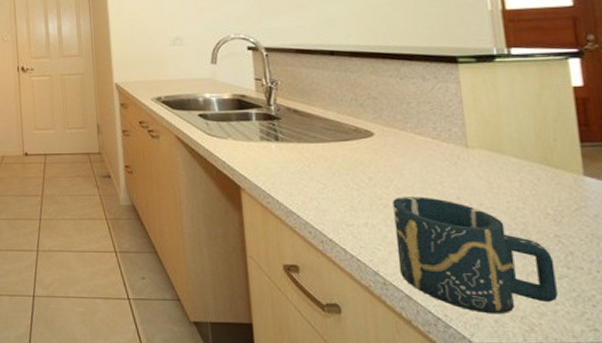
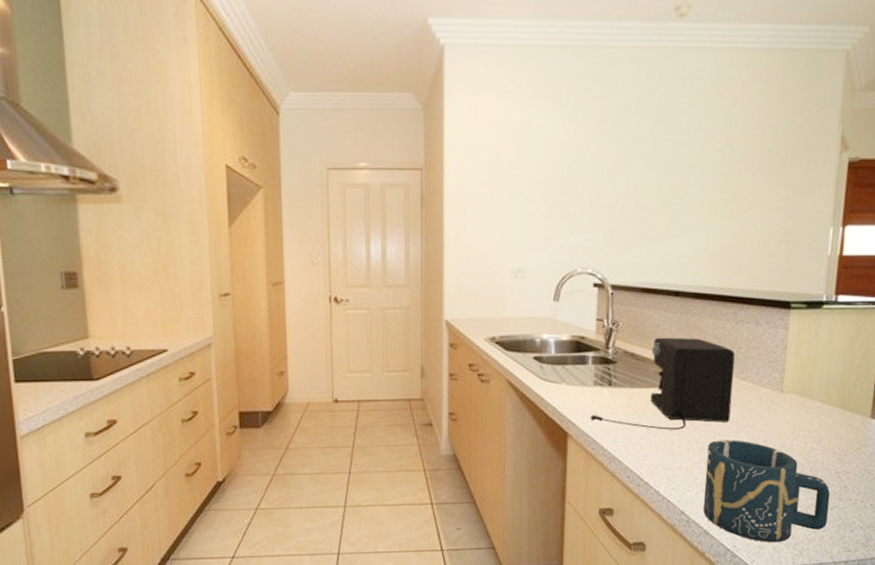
coffee maker: none [261,94,412,185] -> present [590,337,735,430]

